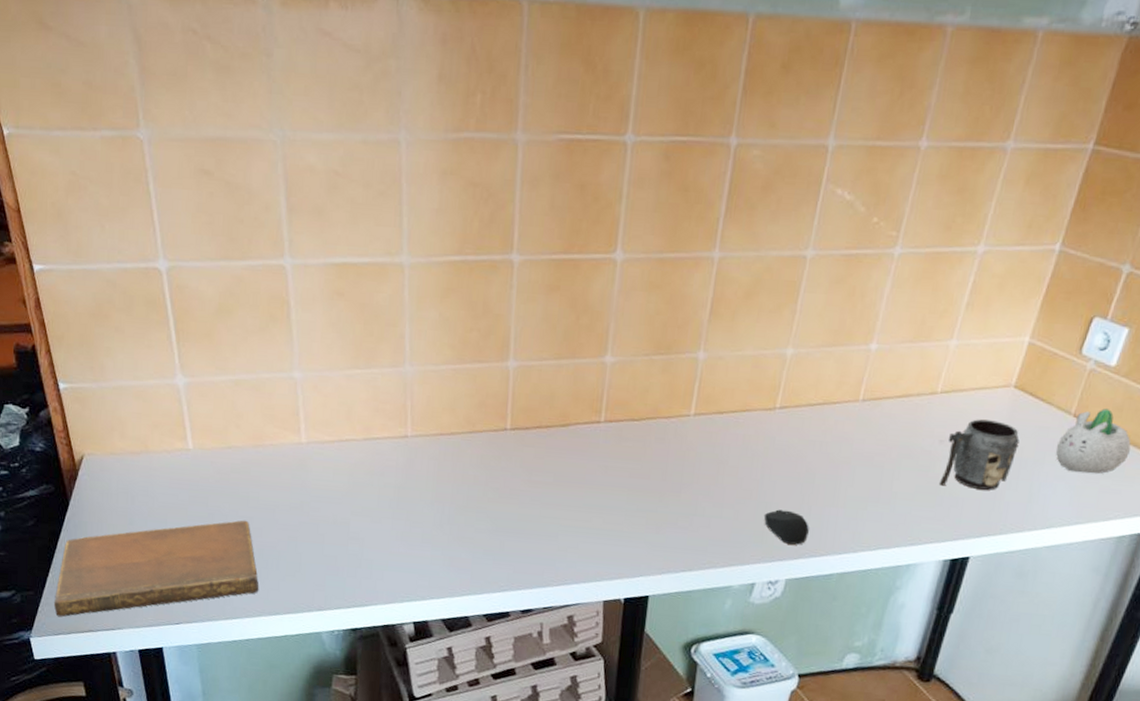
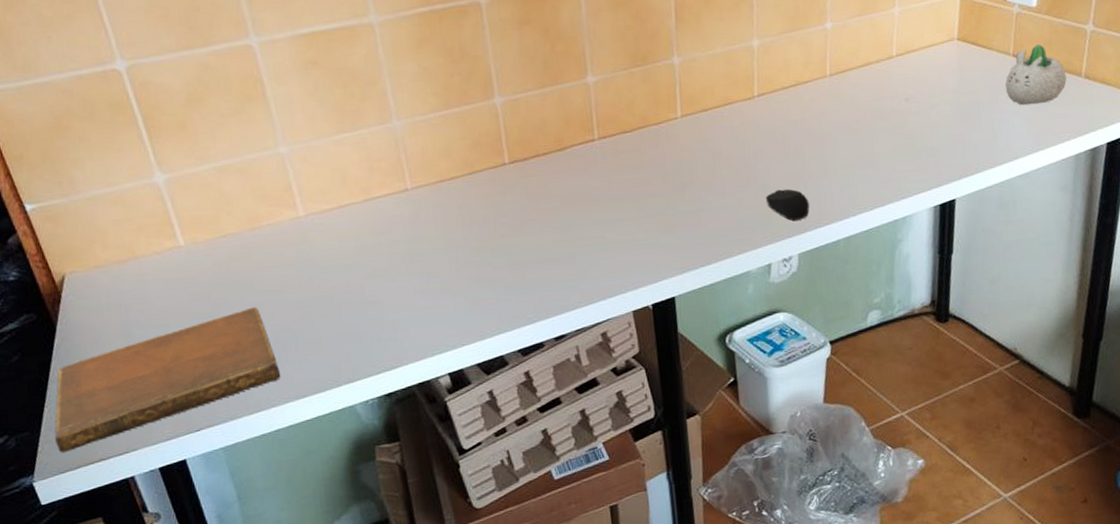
mug: present [938,419,1020,490] -> none [913,72,974,139]

